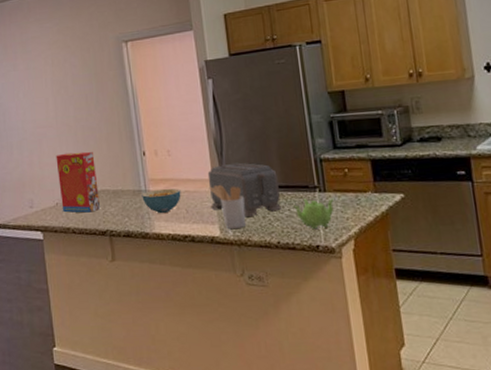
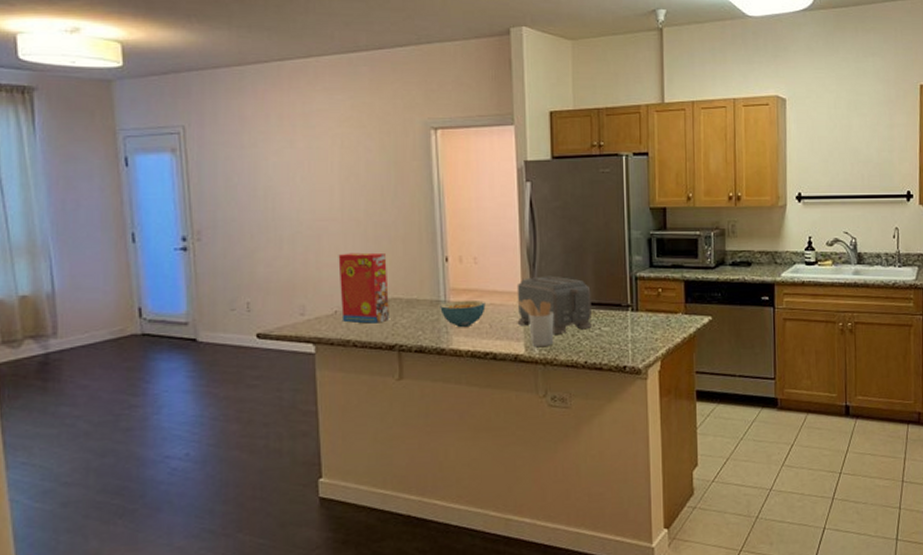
teapot: present [293,198,334,230] -> none [604,317,645,350]

